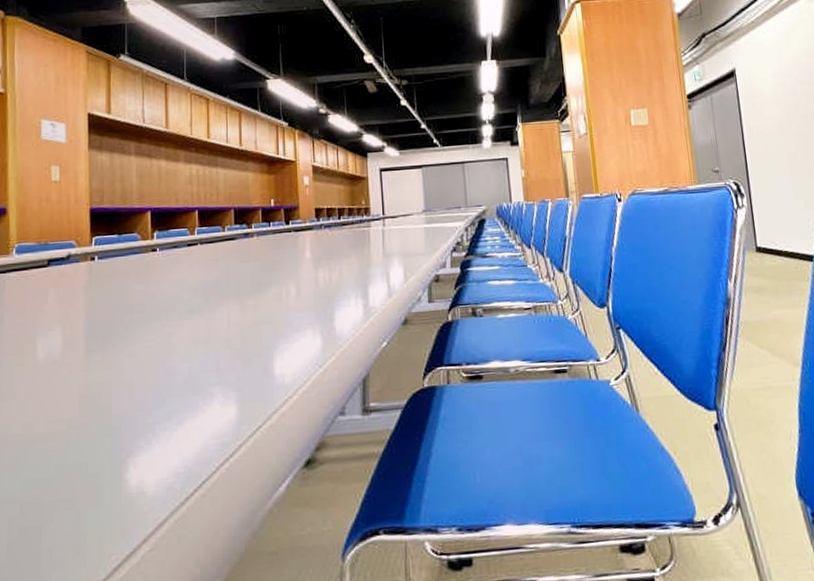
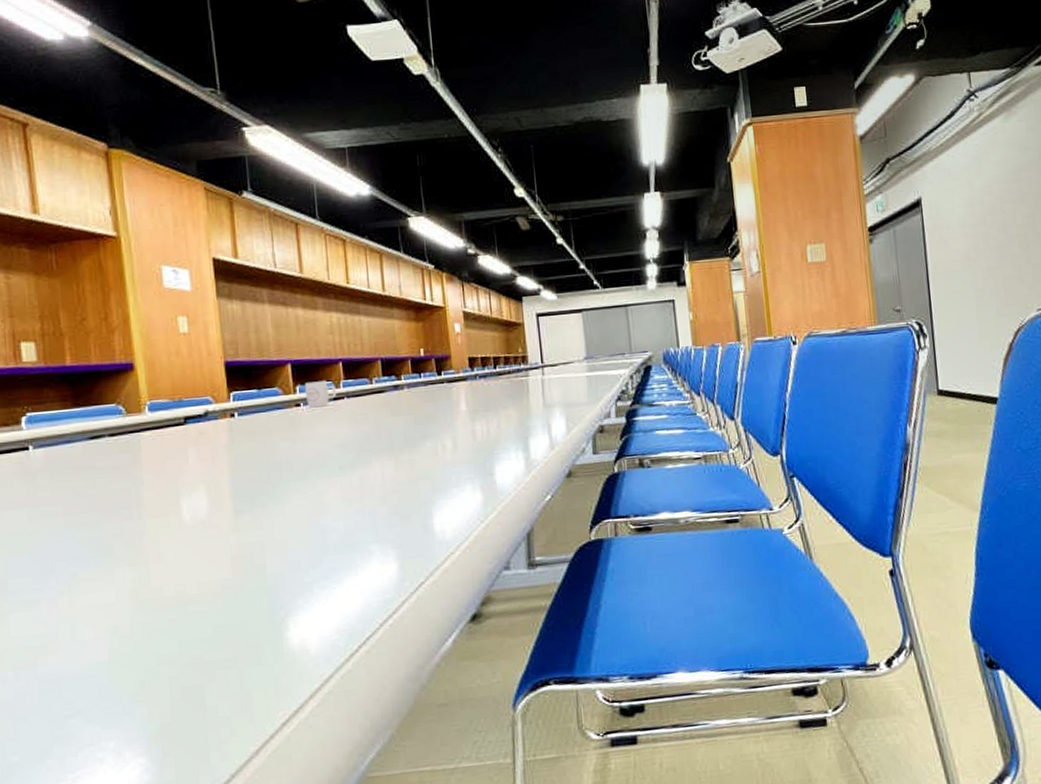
mug: none [161,227,191,253] -> present [304,380,337,408]

